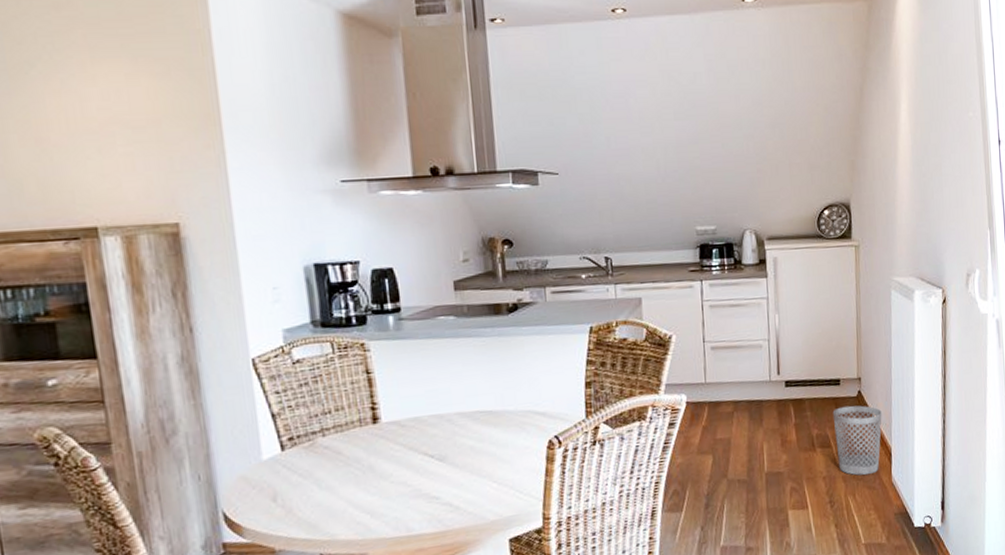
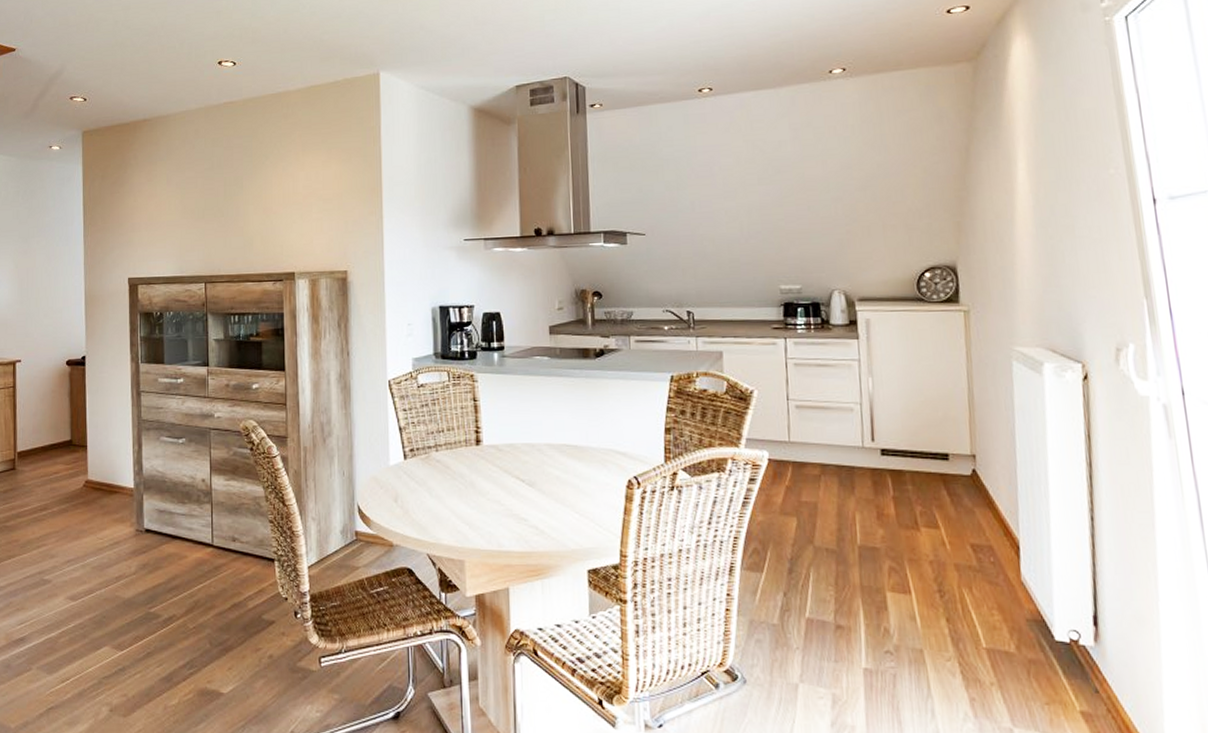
wastebasket: present [832,405,882,476] -> none [940,484,1005,566]

